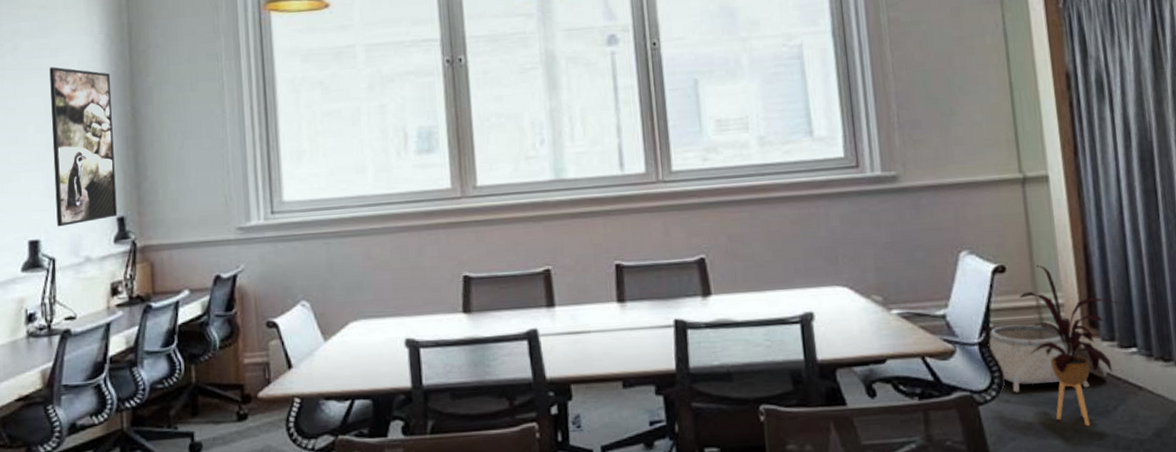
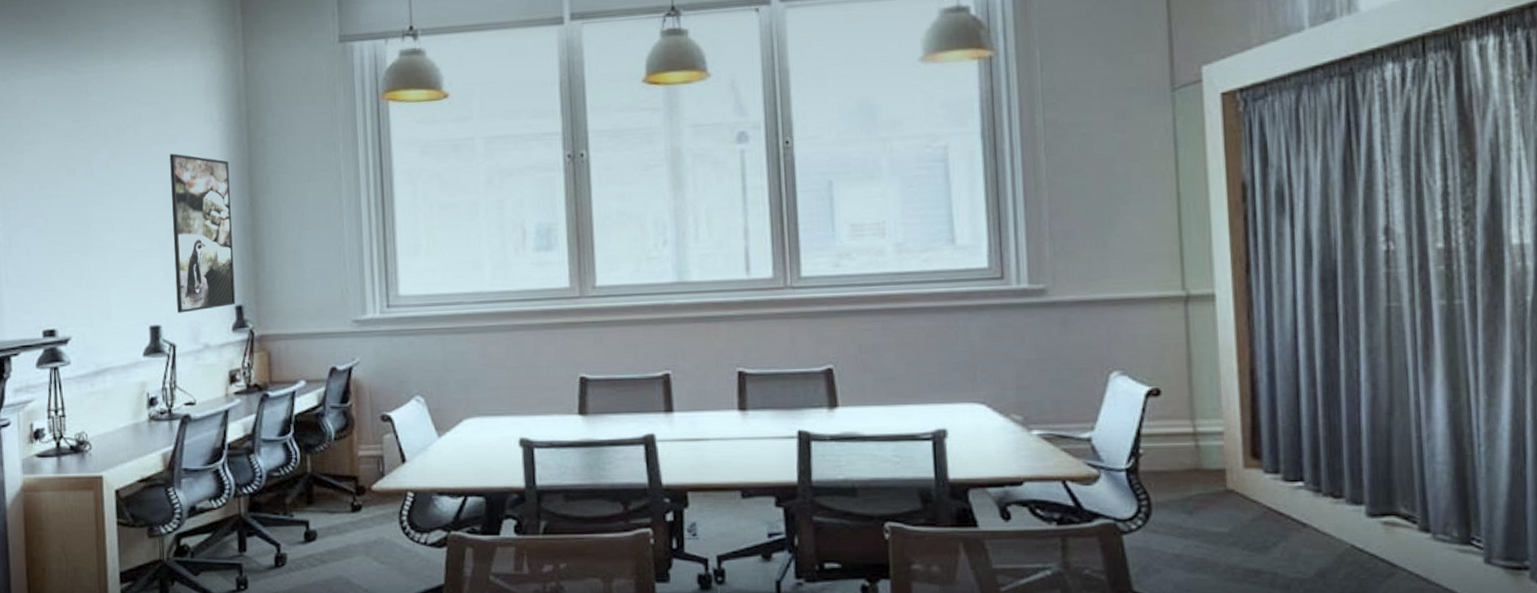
basket: present [988,320,1108,393] -> none [1136,448,1269,523]
house plant: present [1019,265,1117,427] -> none [1174,389,1284,562]

